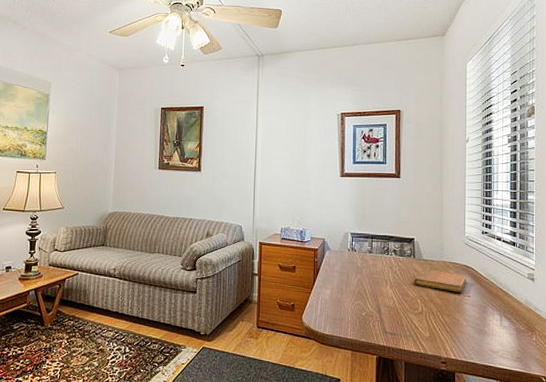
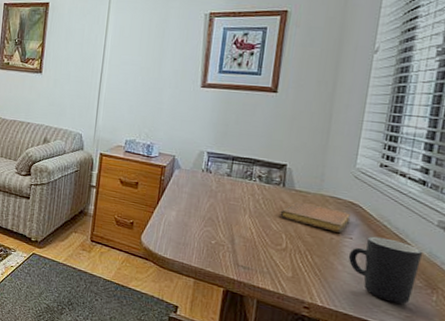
mug: none [469,292,522,347] -> present [348,236,424,304]

